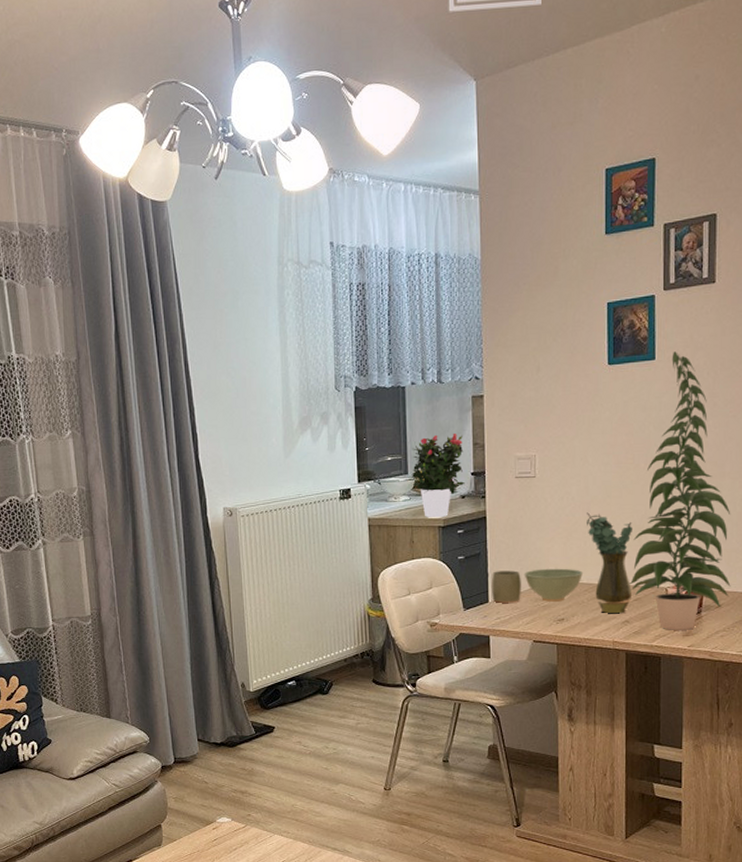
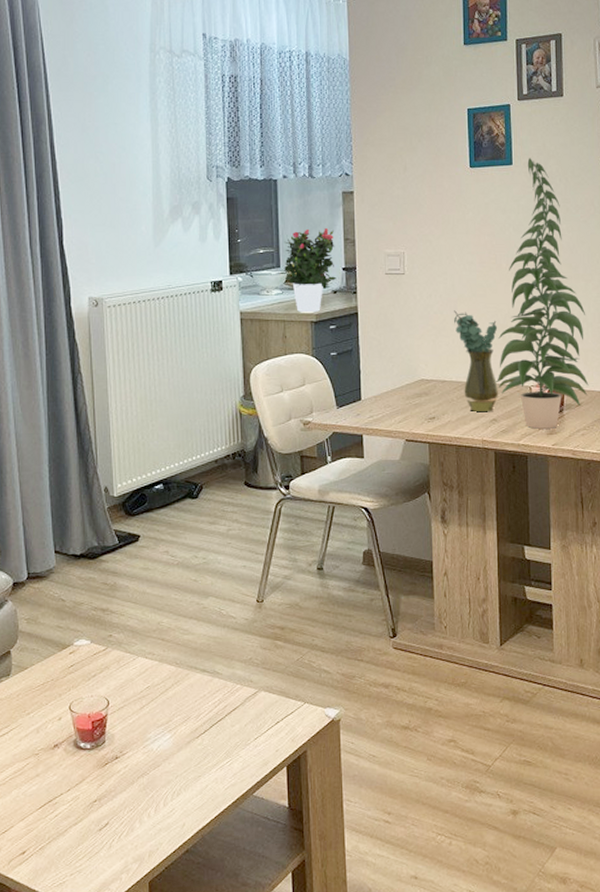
mug: present [491,570,522,603] -> none [363,368,394,401]
bowl: present [524,568,584,602] -> none [395,366,453,400]

